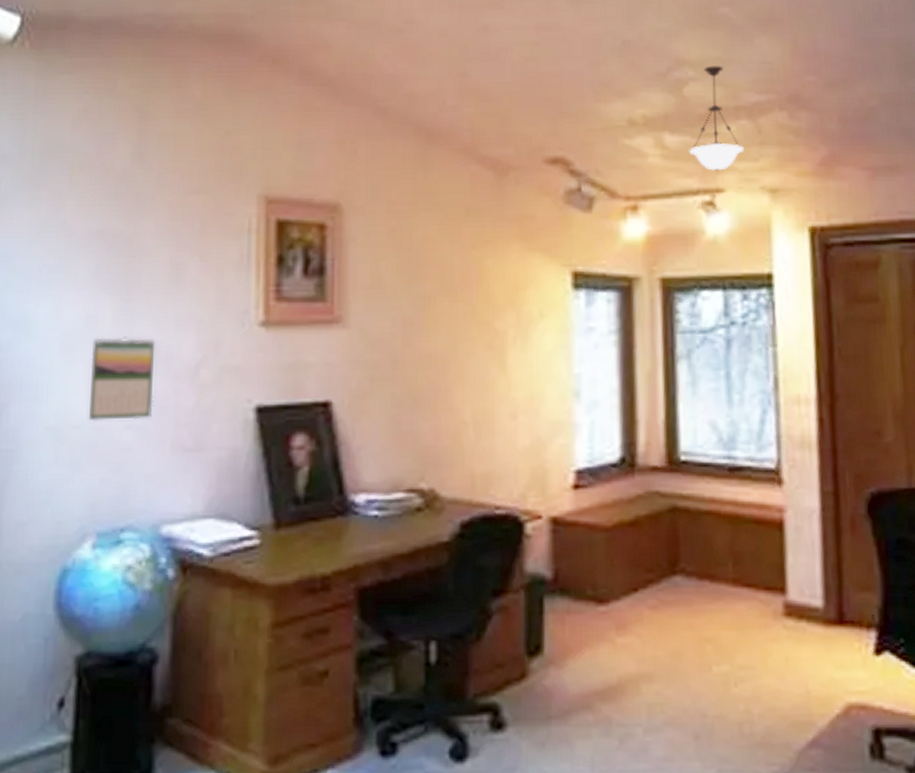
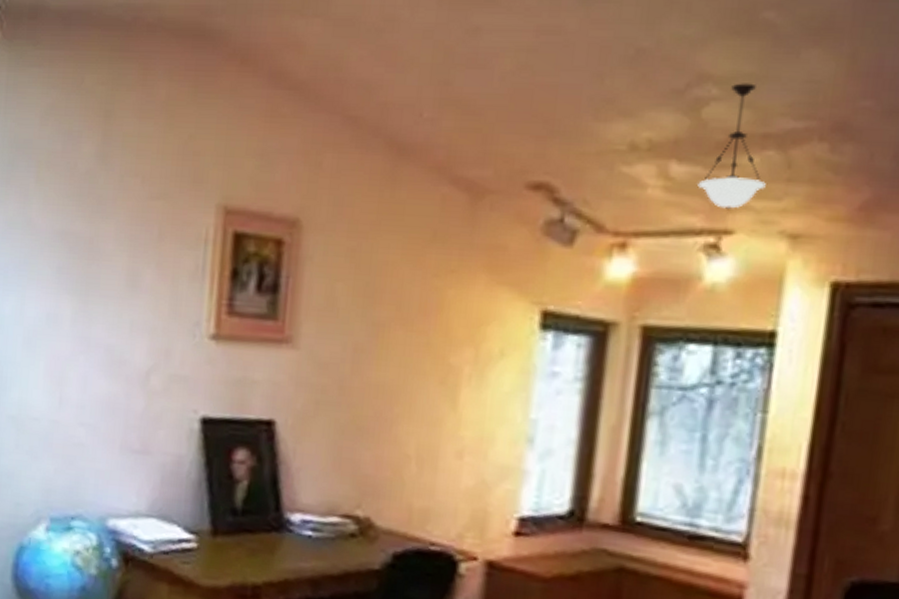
calendar: present [88,337,156,421] -> none [46,335,110,418]

